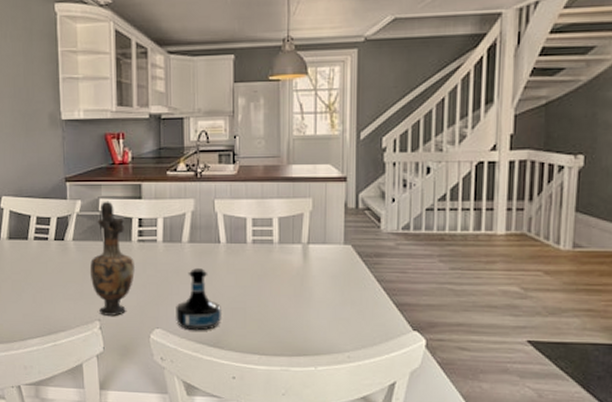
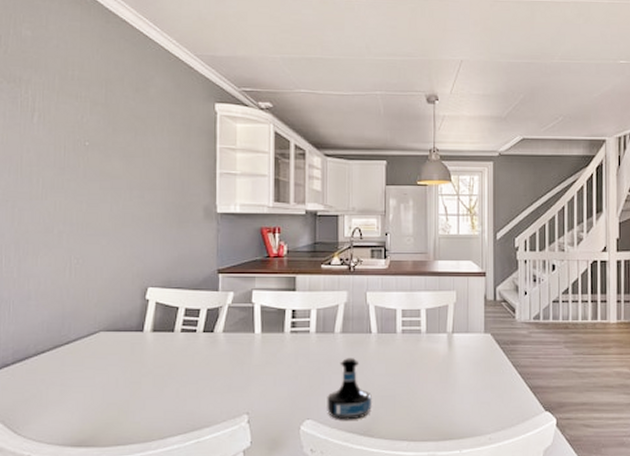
vase: present [89,201,135,316] -> none [239,293,286,408]

